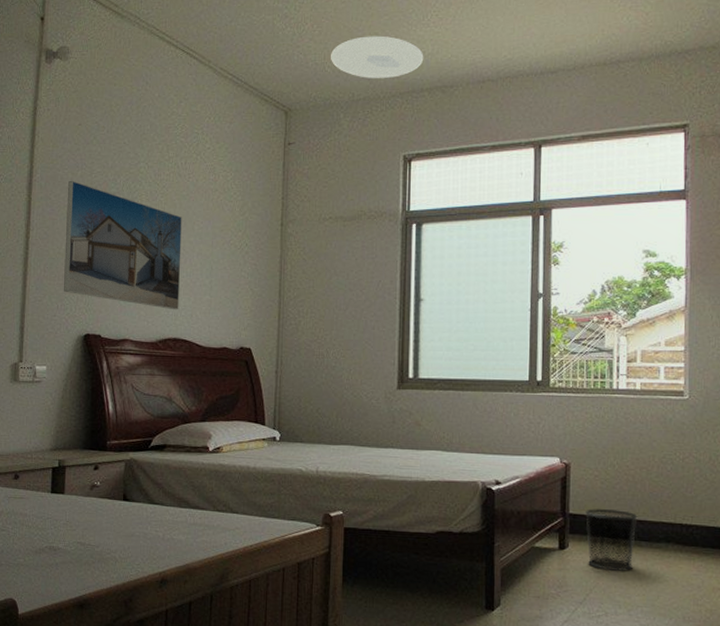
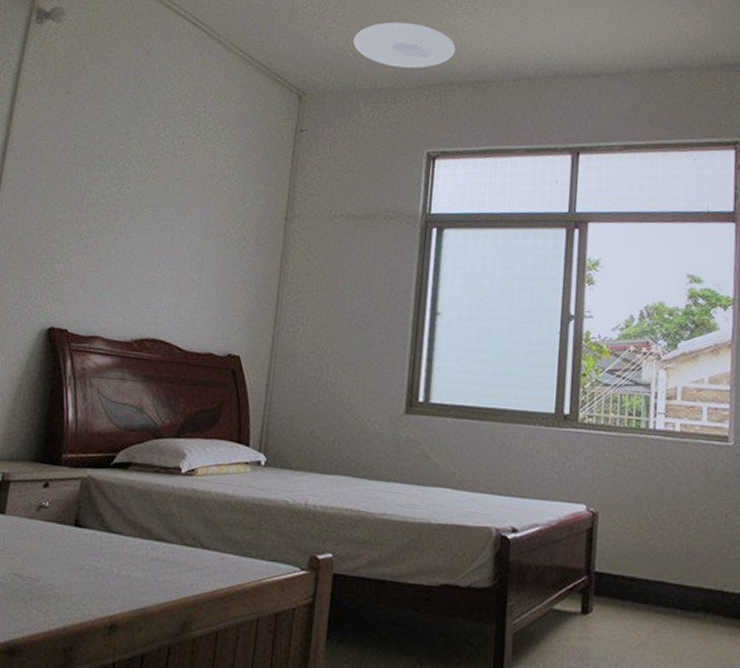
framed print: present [64,180,182,310] -> none [30,152,174,307]
waste bin: present [586,509,638,571] -> none [613,567,673,644]

